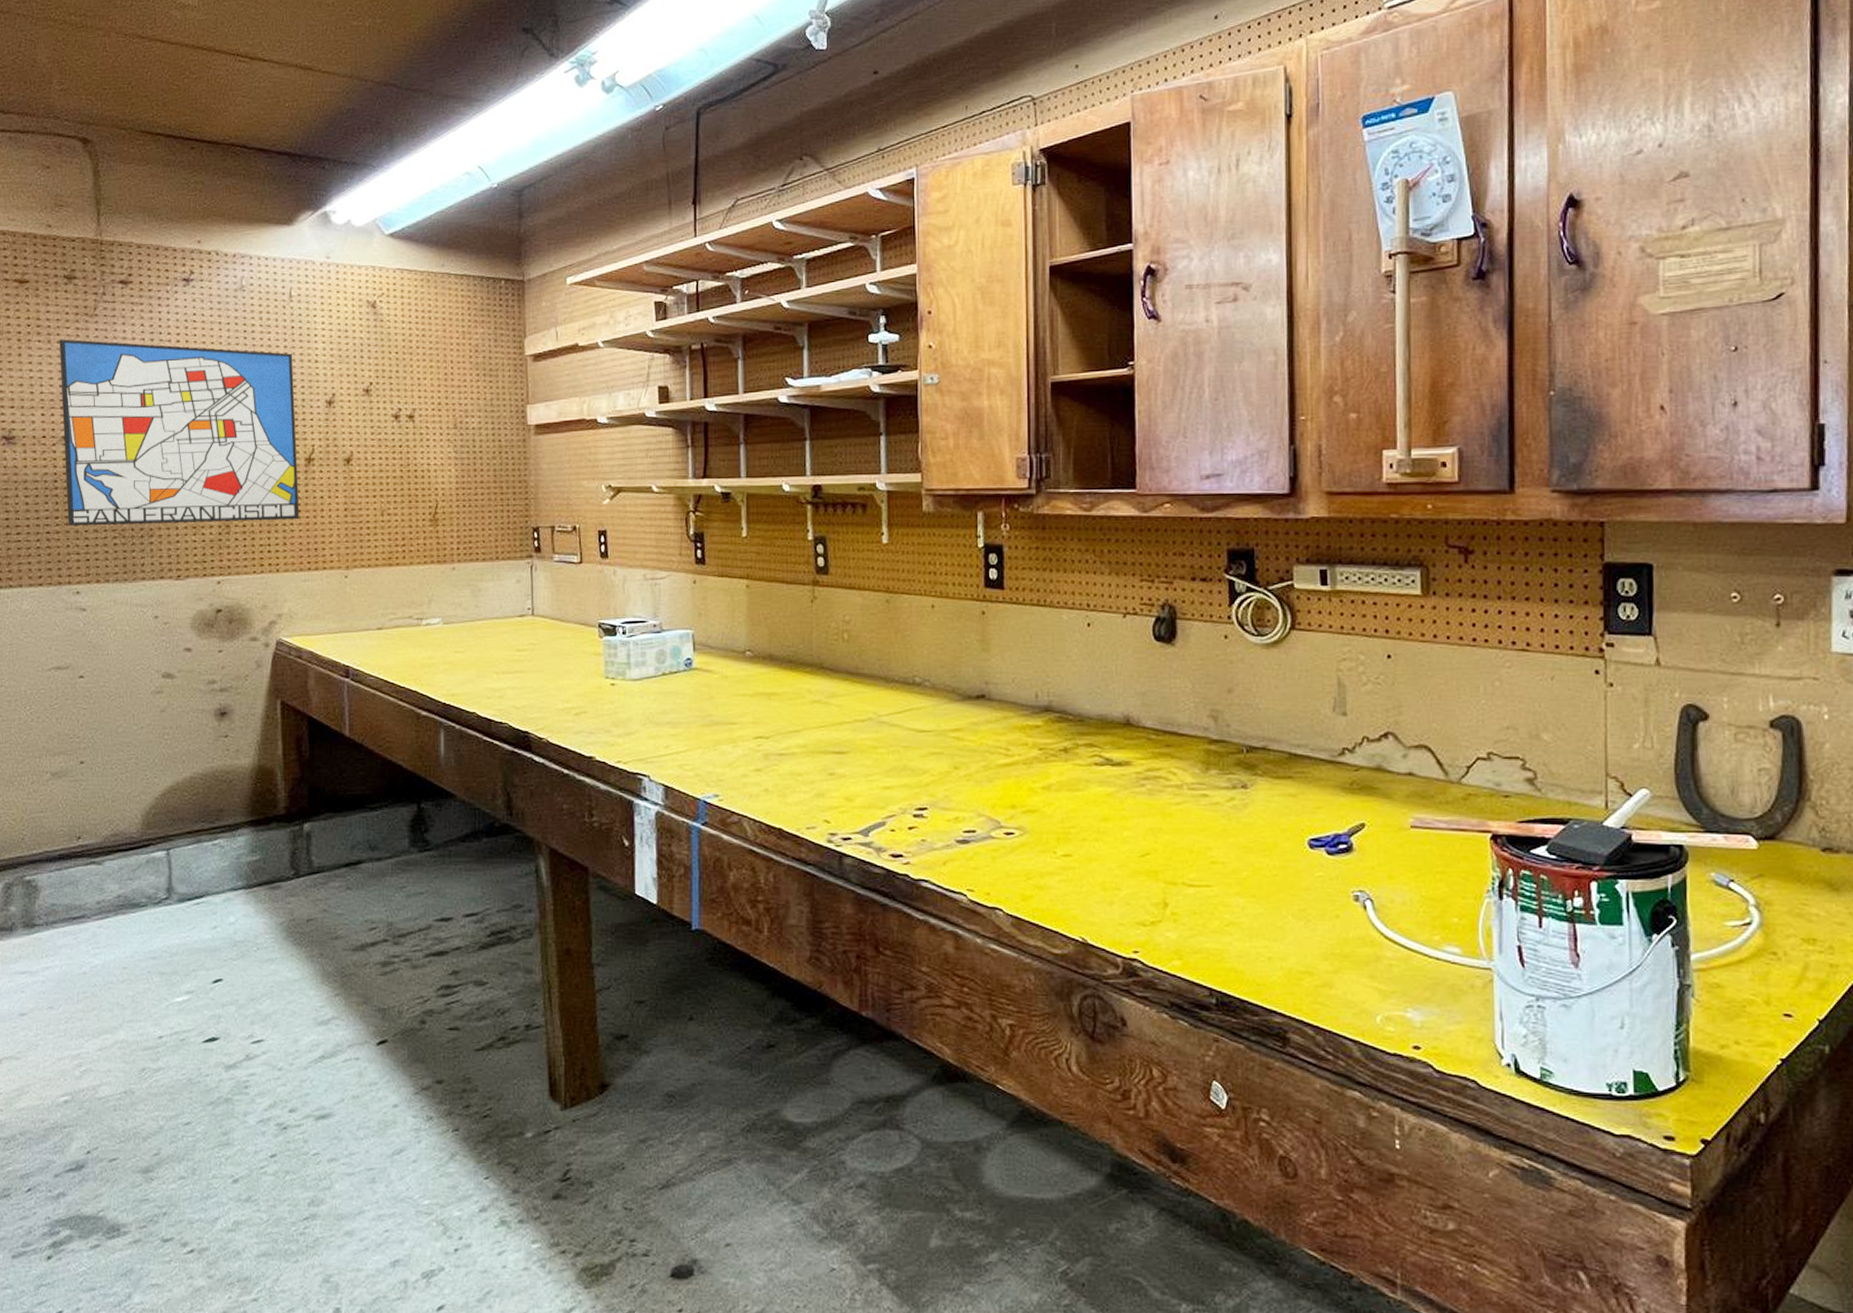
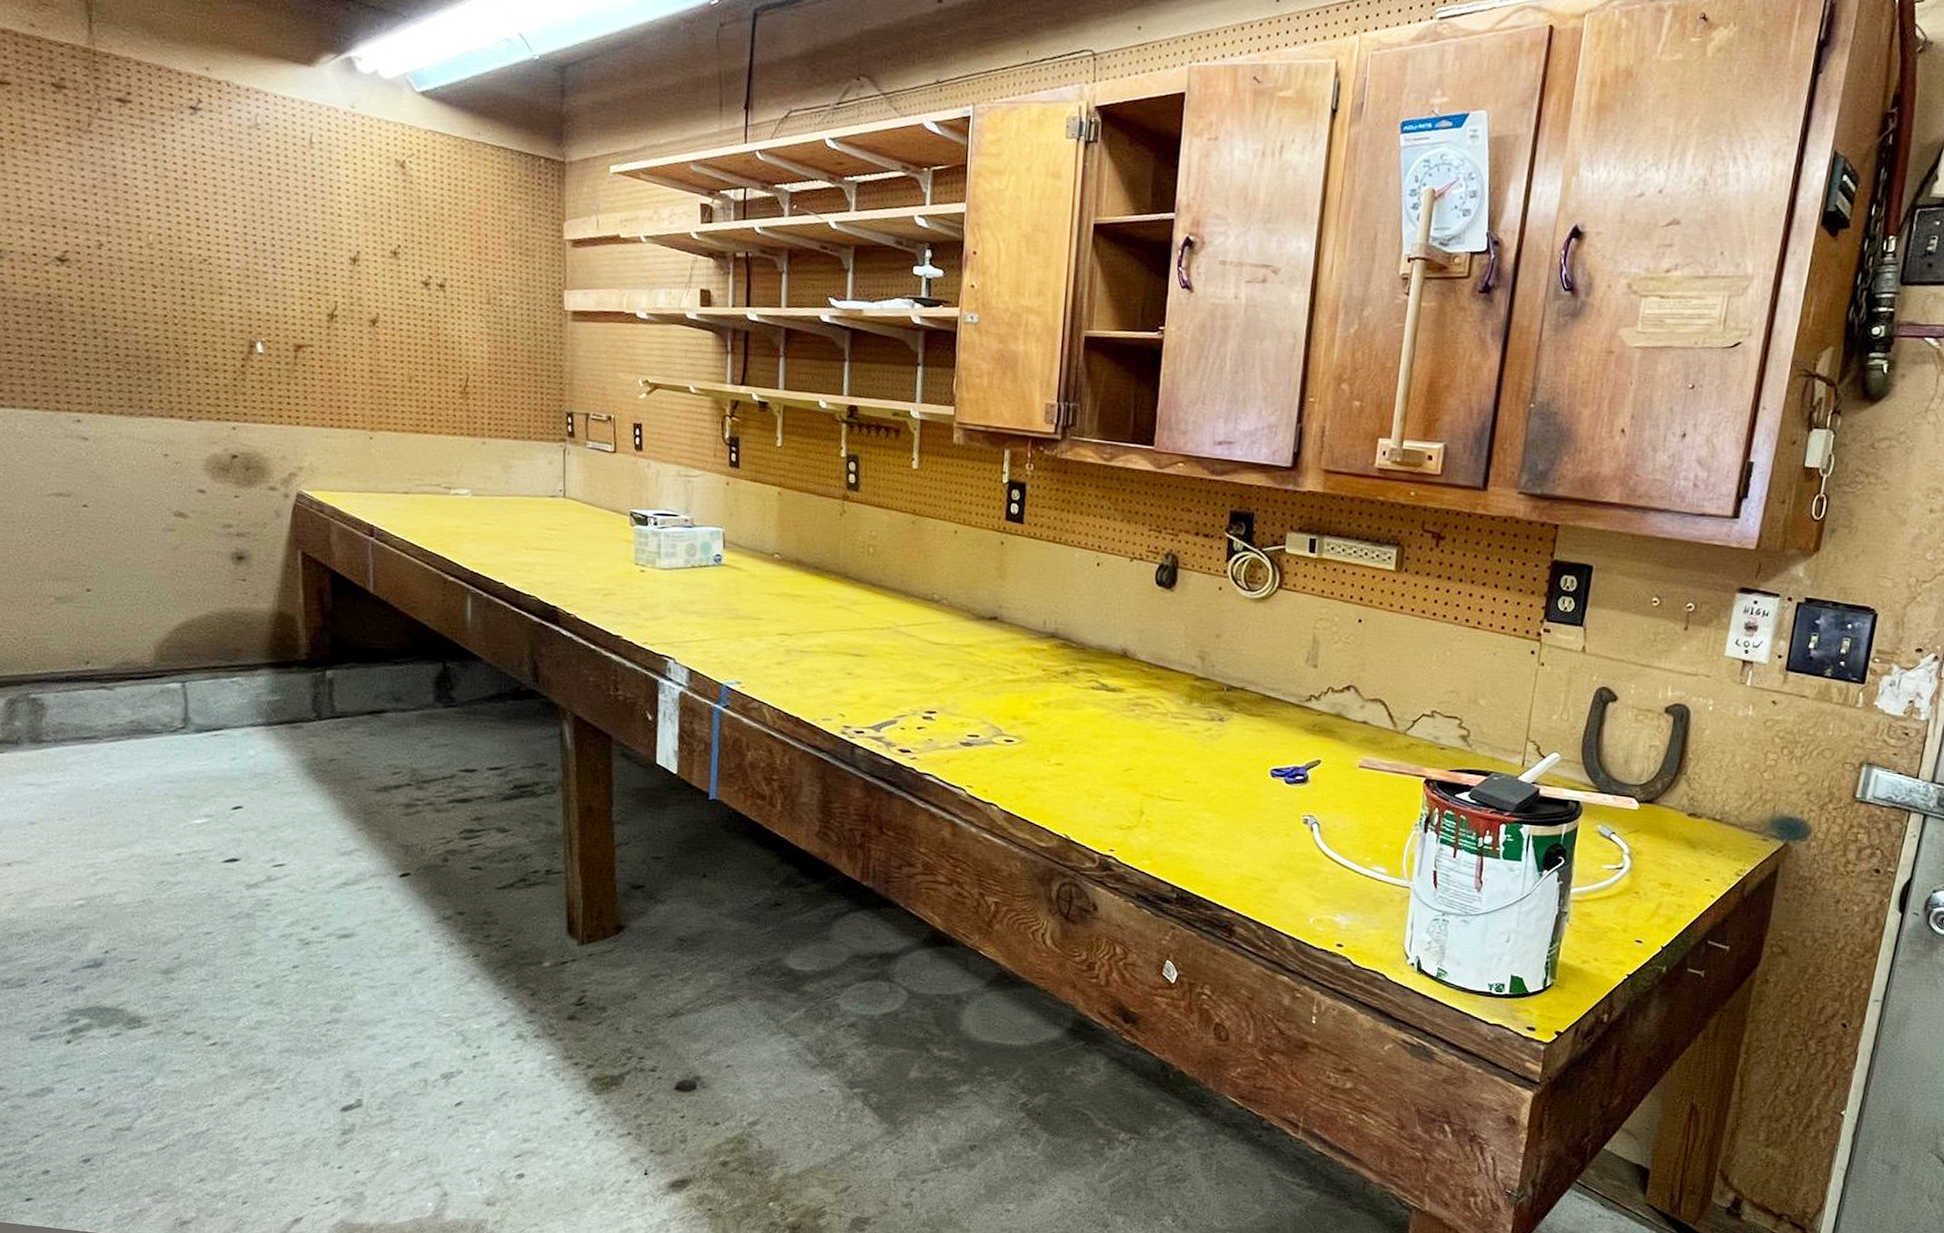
wall art: present [59,339,300,525] -> none [49,152,321,376]

